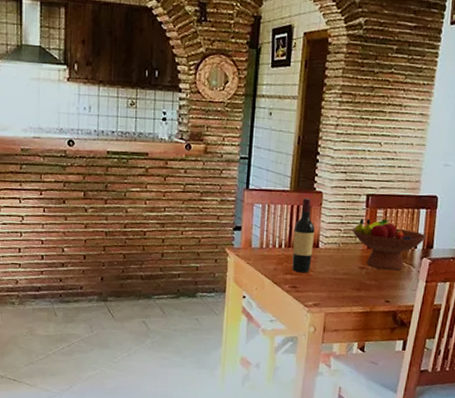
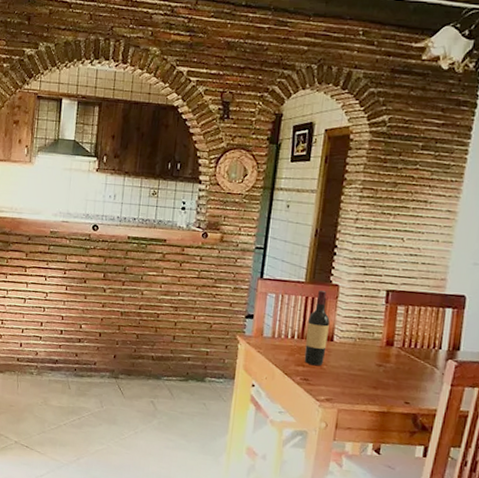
fruit bowl: present [352,218,427,271] -> none [369,314,453,372]

